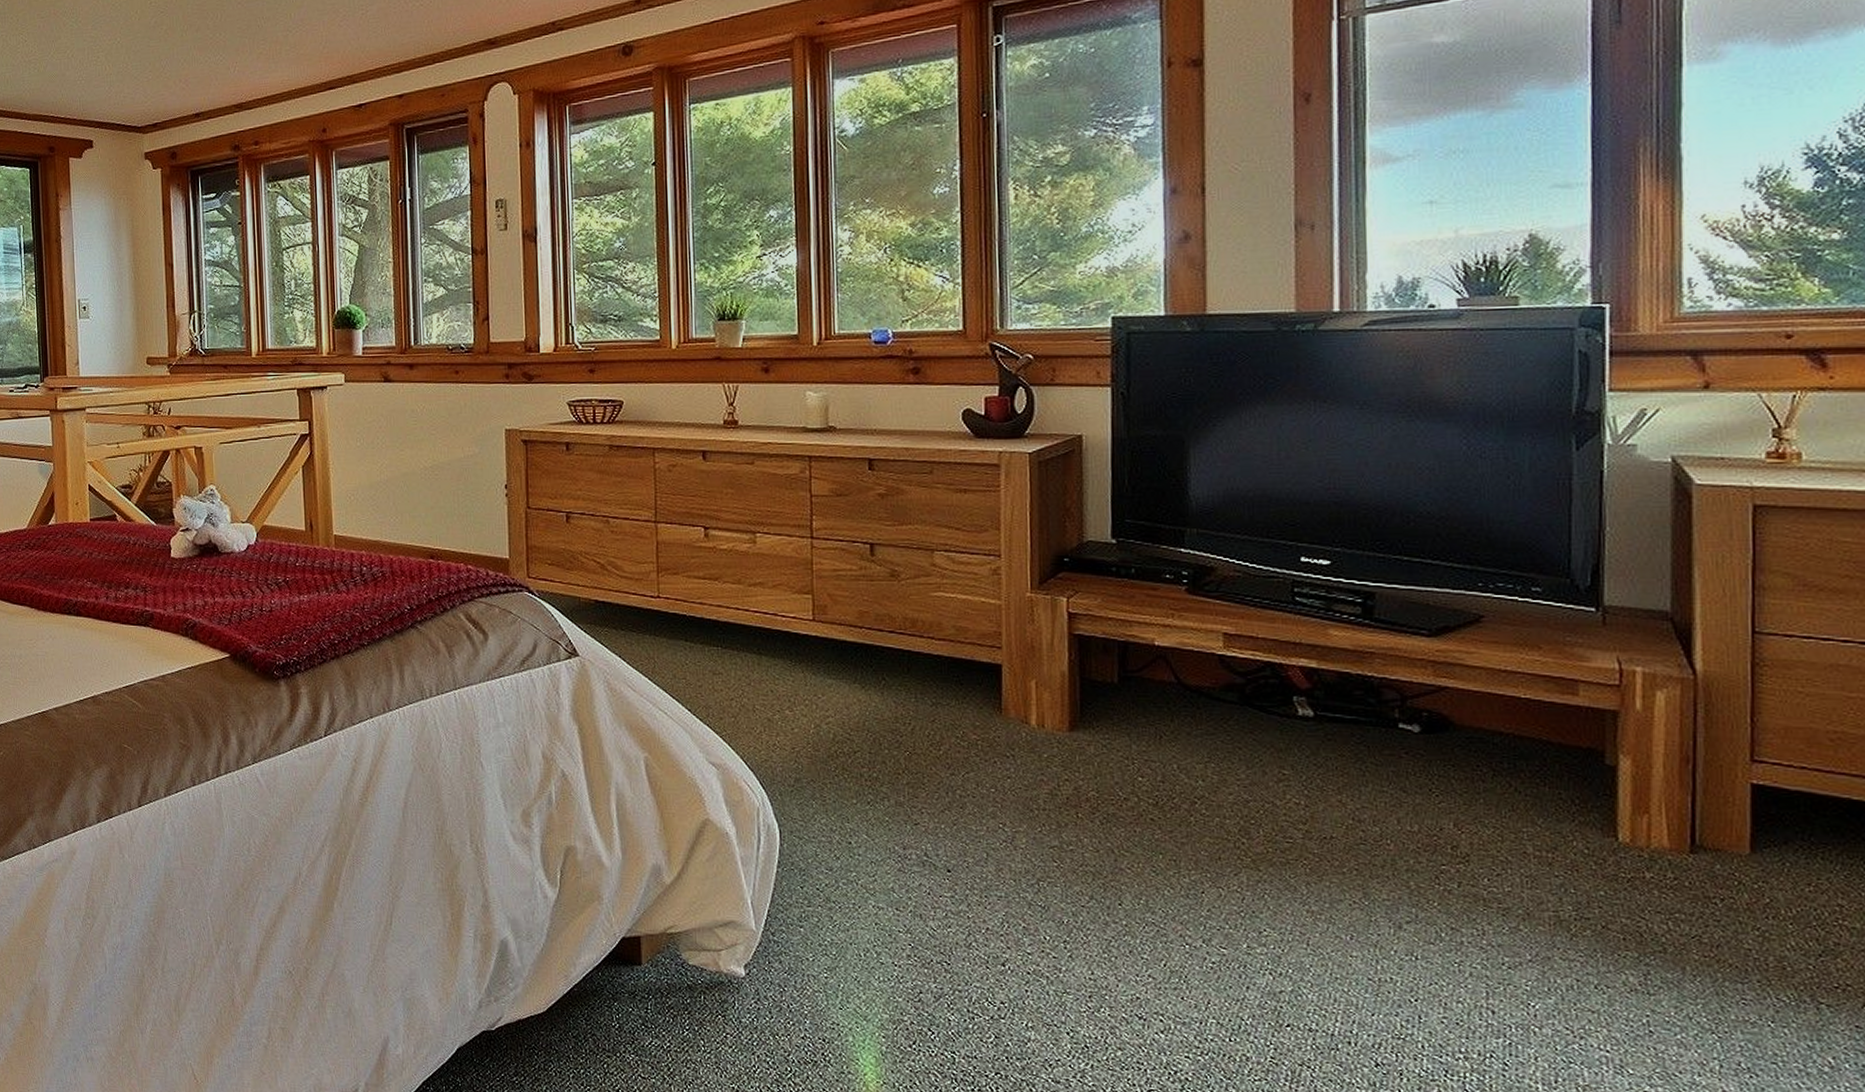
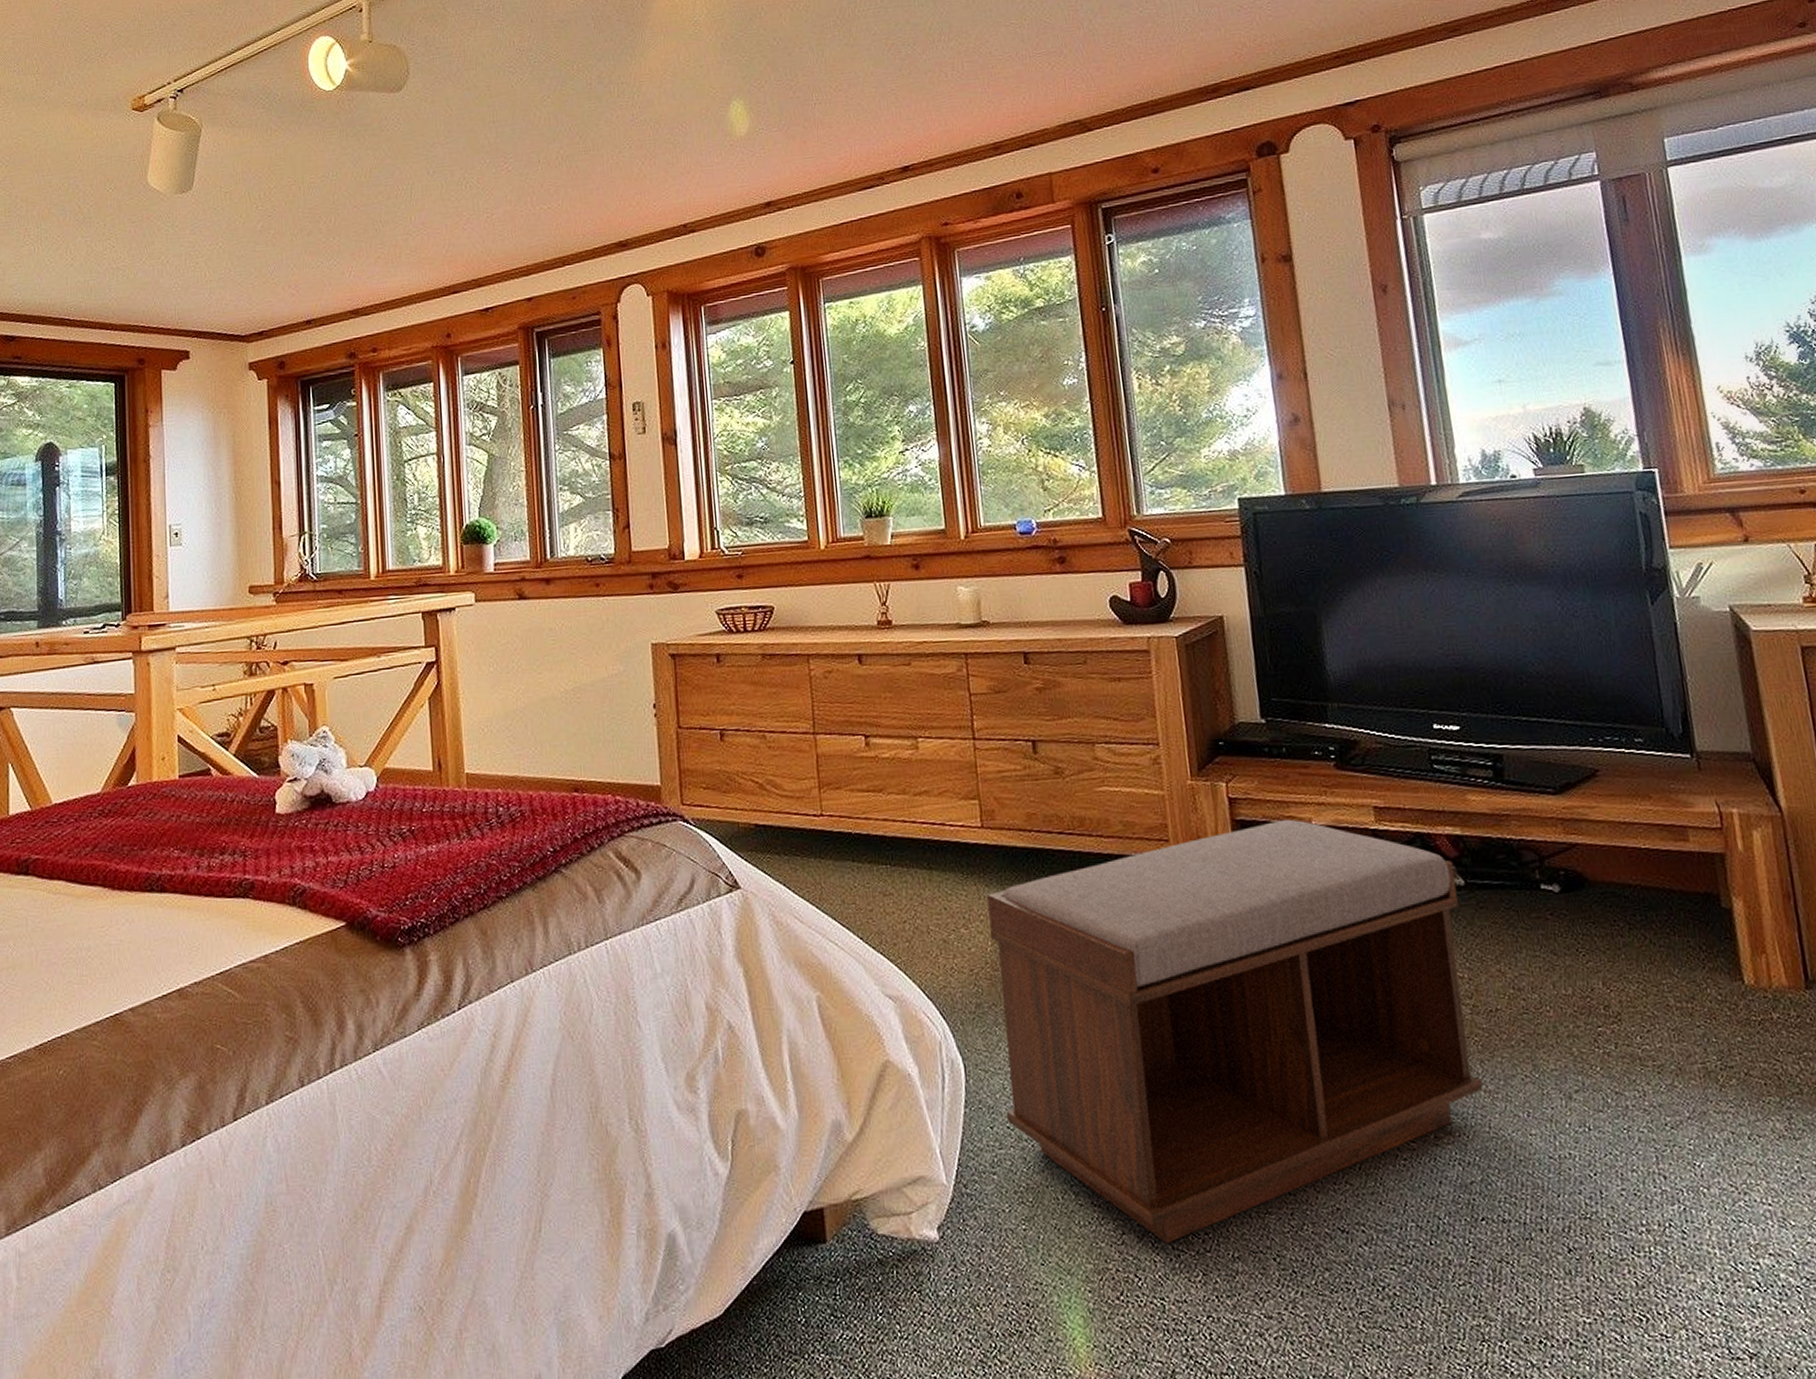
bench: none [813,637,1306,1006] -> present [987,819,1483,1243]

